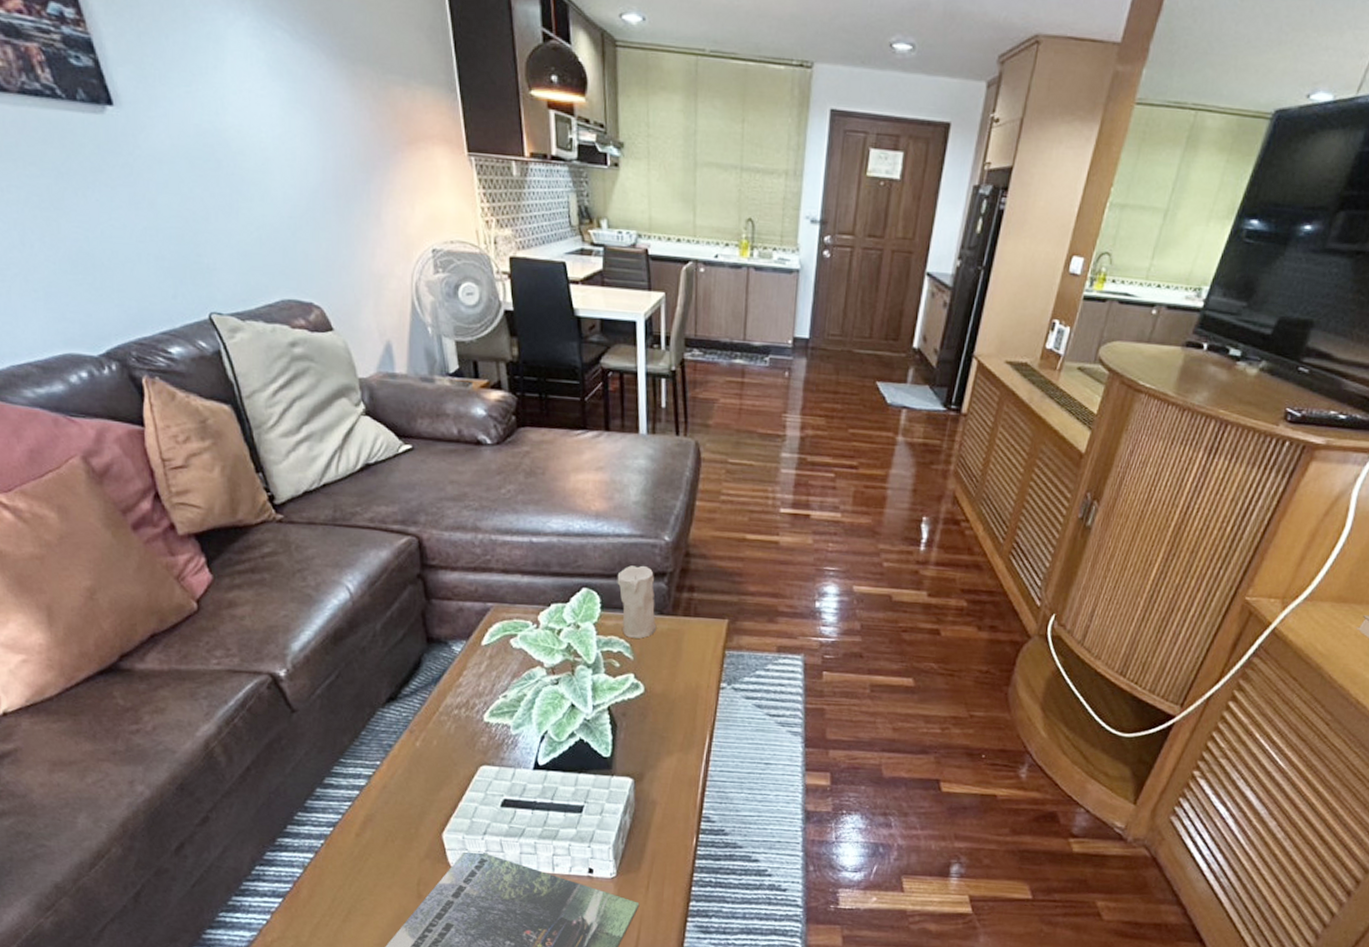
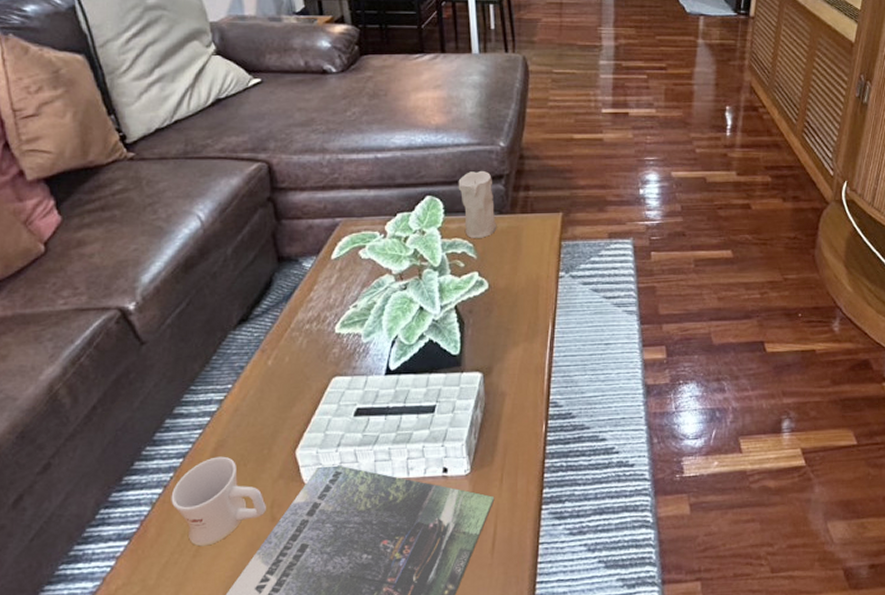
mug: none [322,830,414,913] -> present [171,456,267,547]

